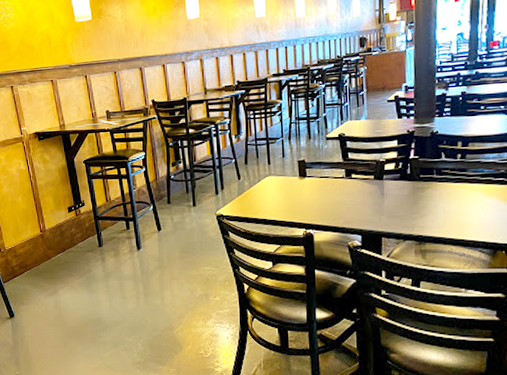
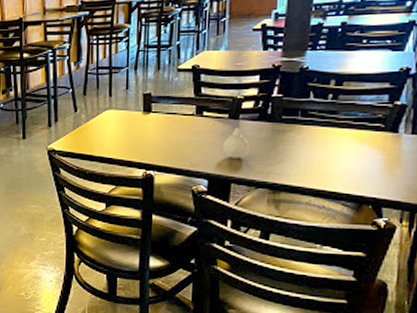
vase: none [371,186,395,215] -> present [222,127,249,158]

